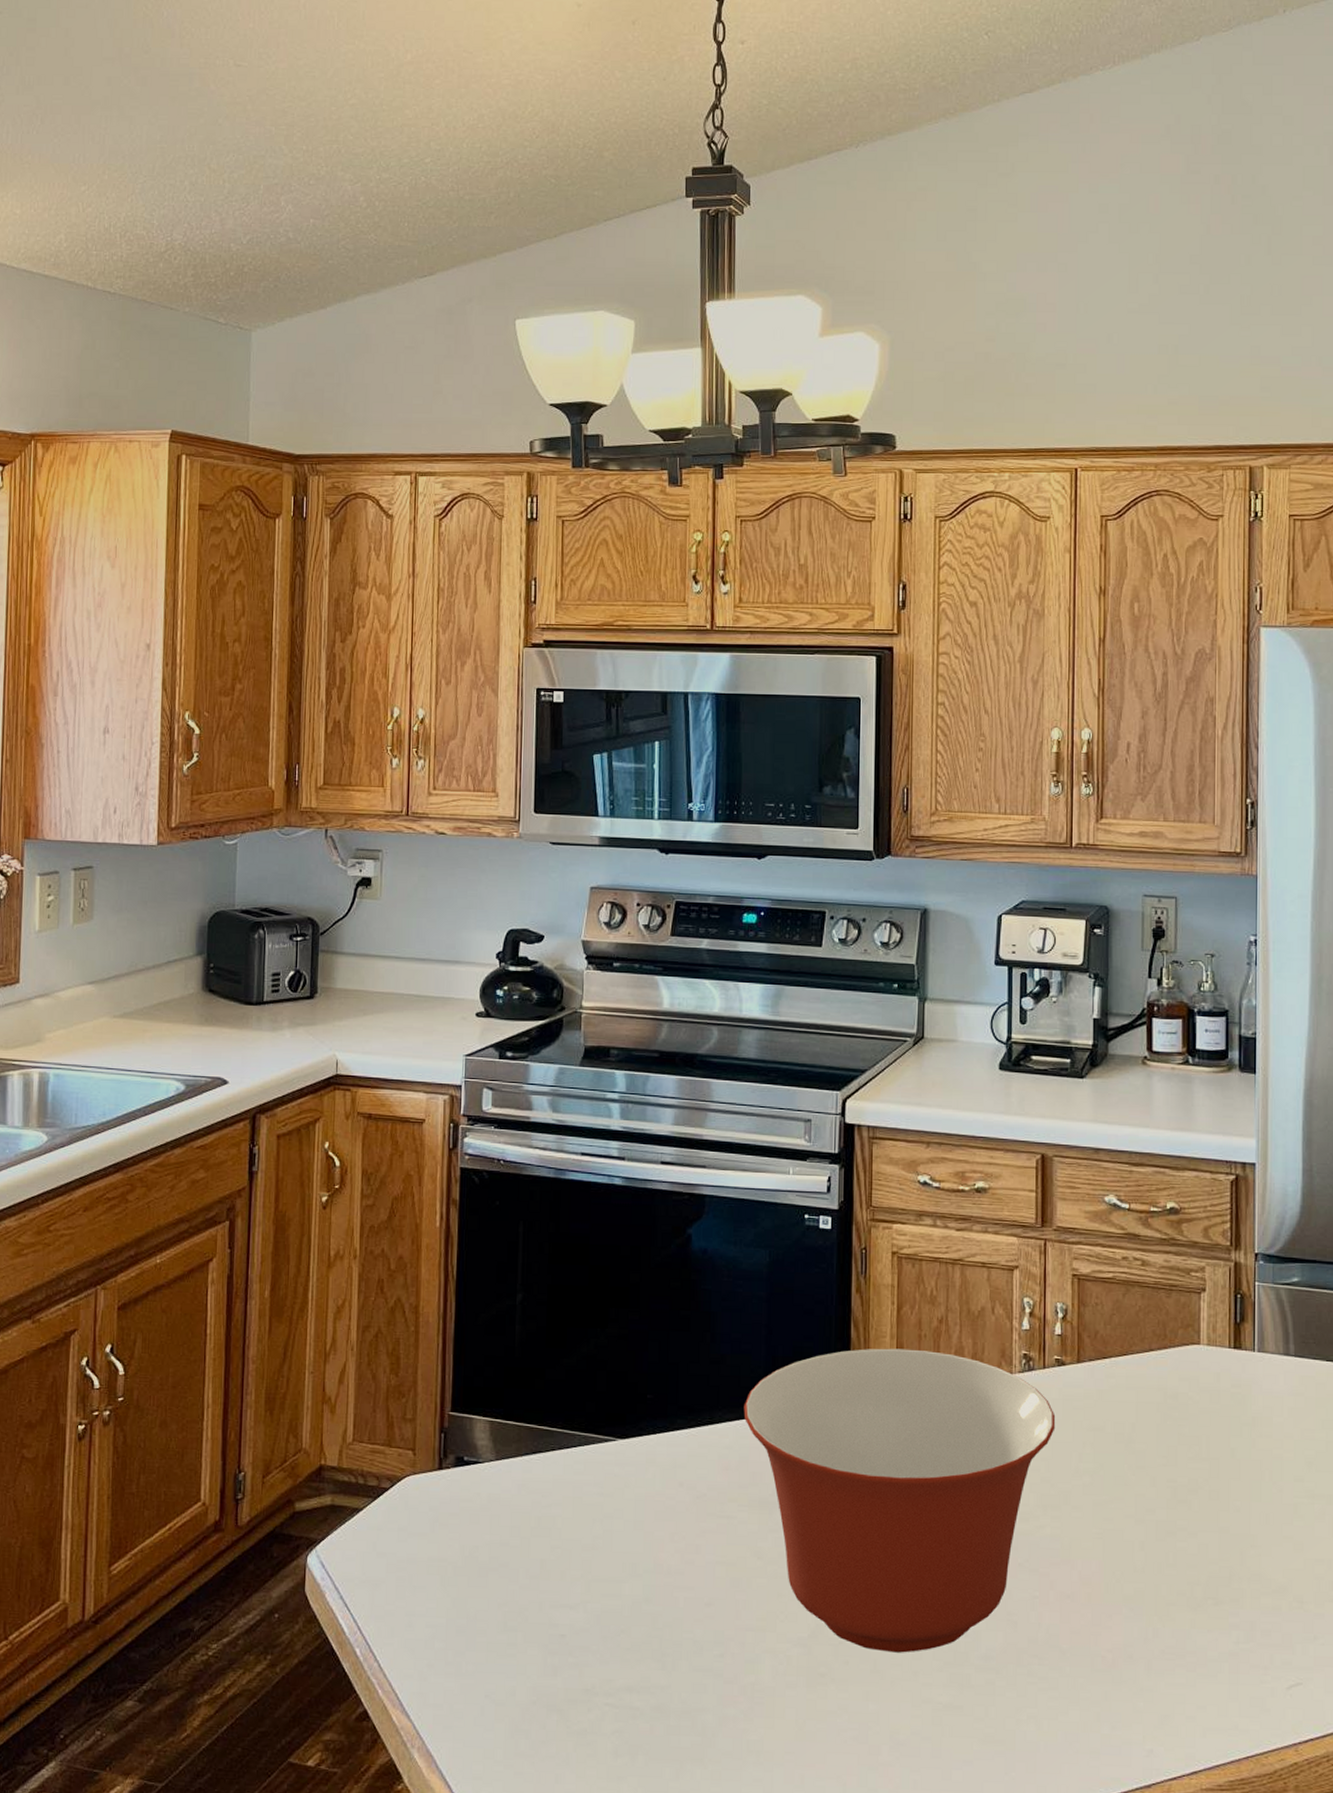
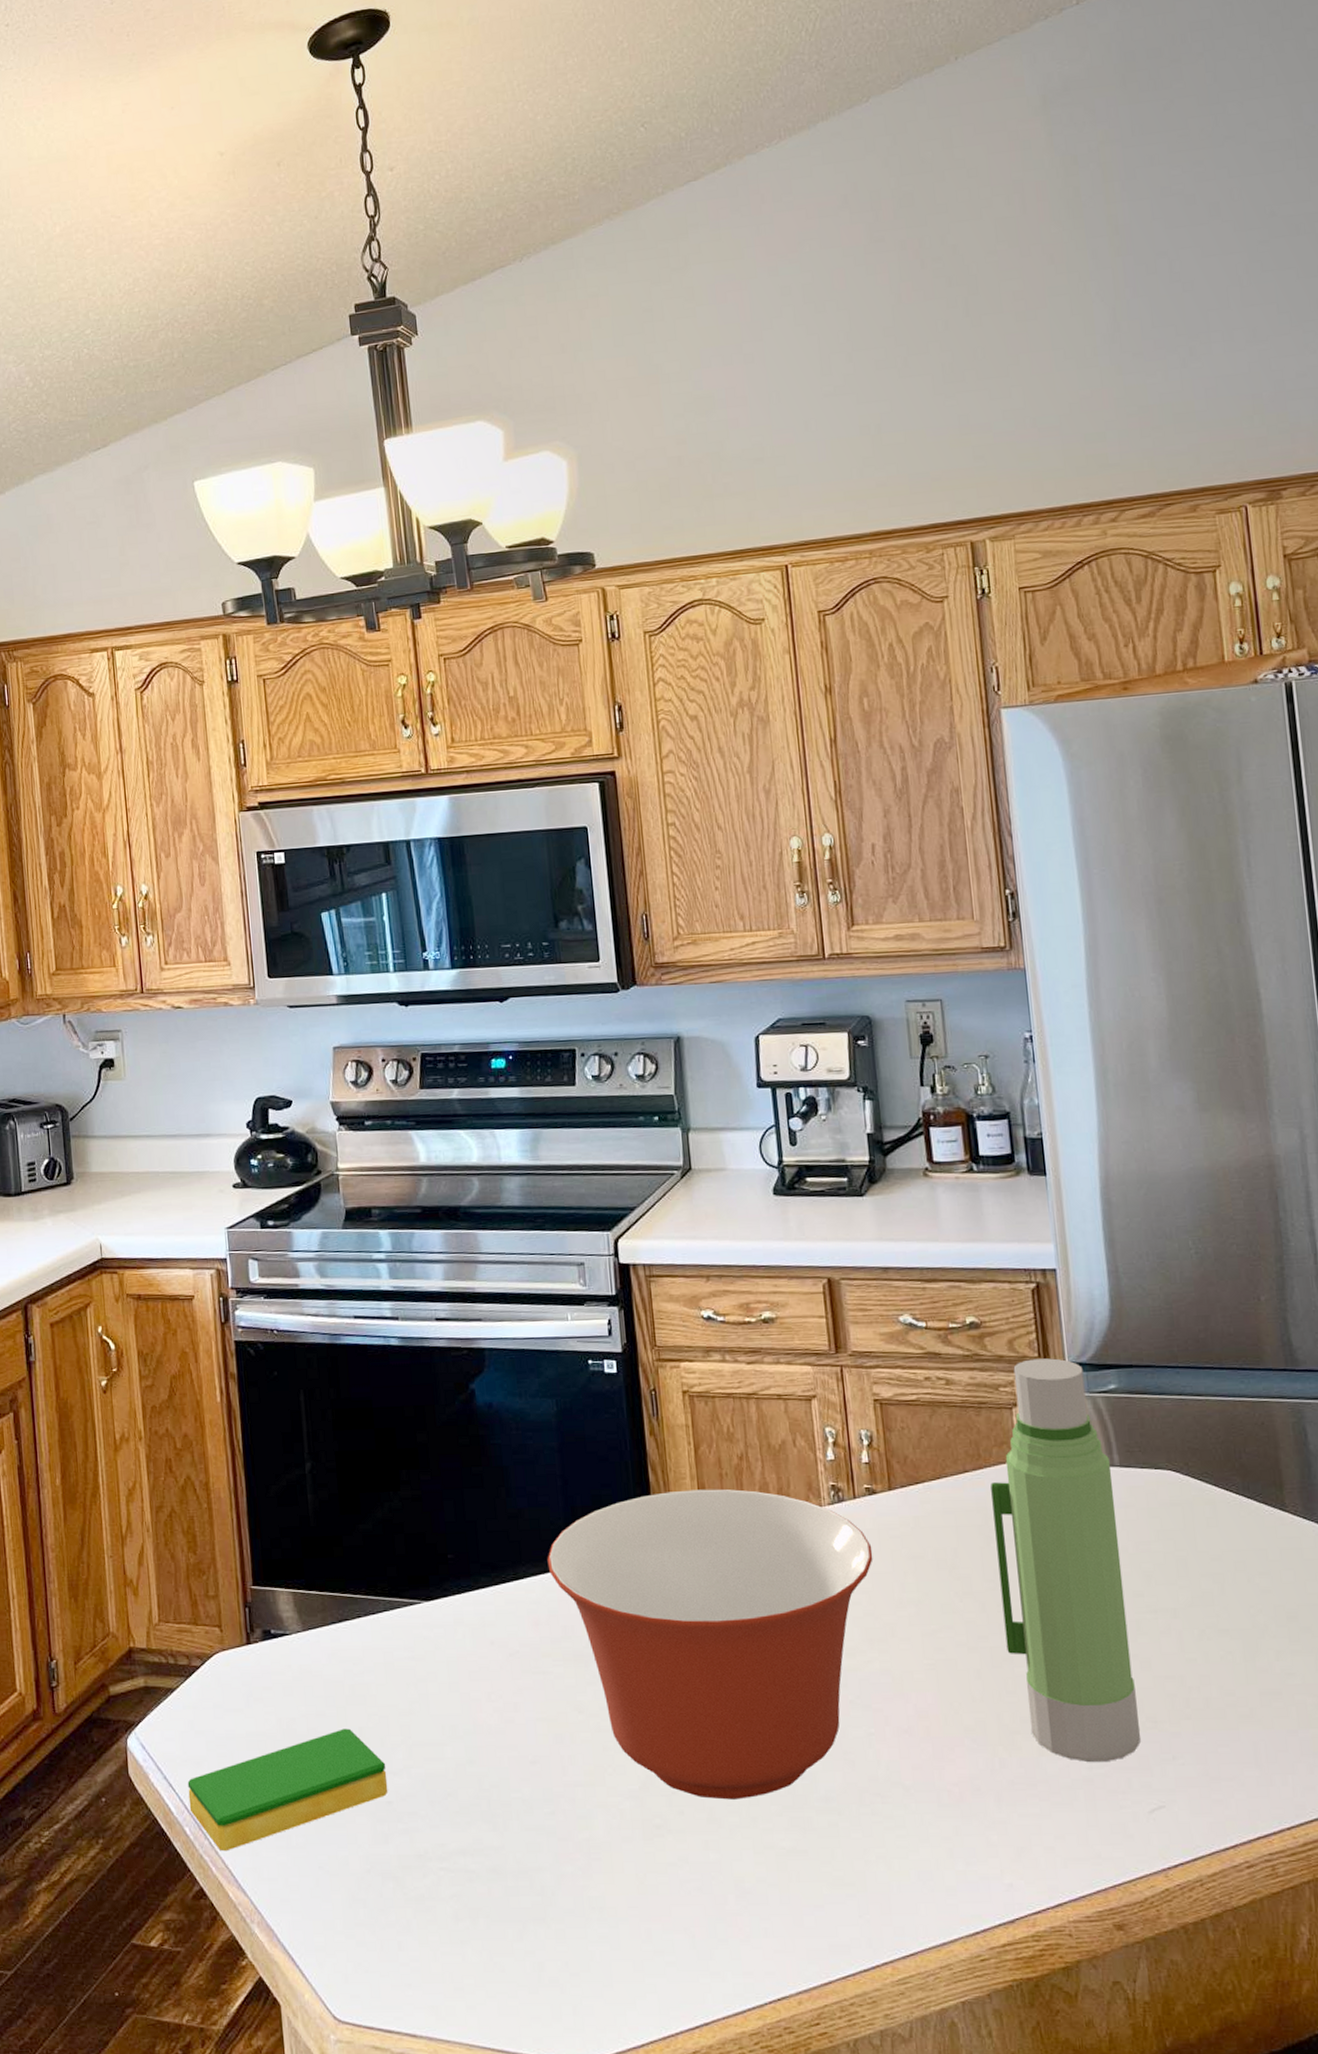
dish sponge: none [362,1559,564,1675] -> present [187,1728,388,1852]
water bottle: none [1171,1247,1287,1637] -> present [990,1358,1141,1762]

